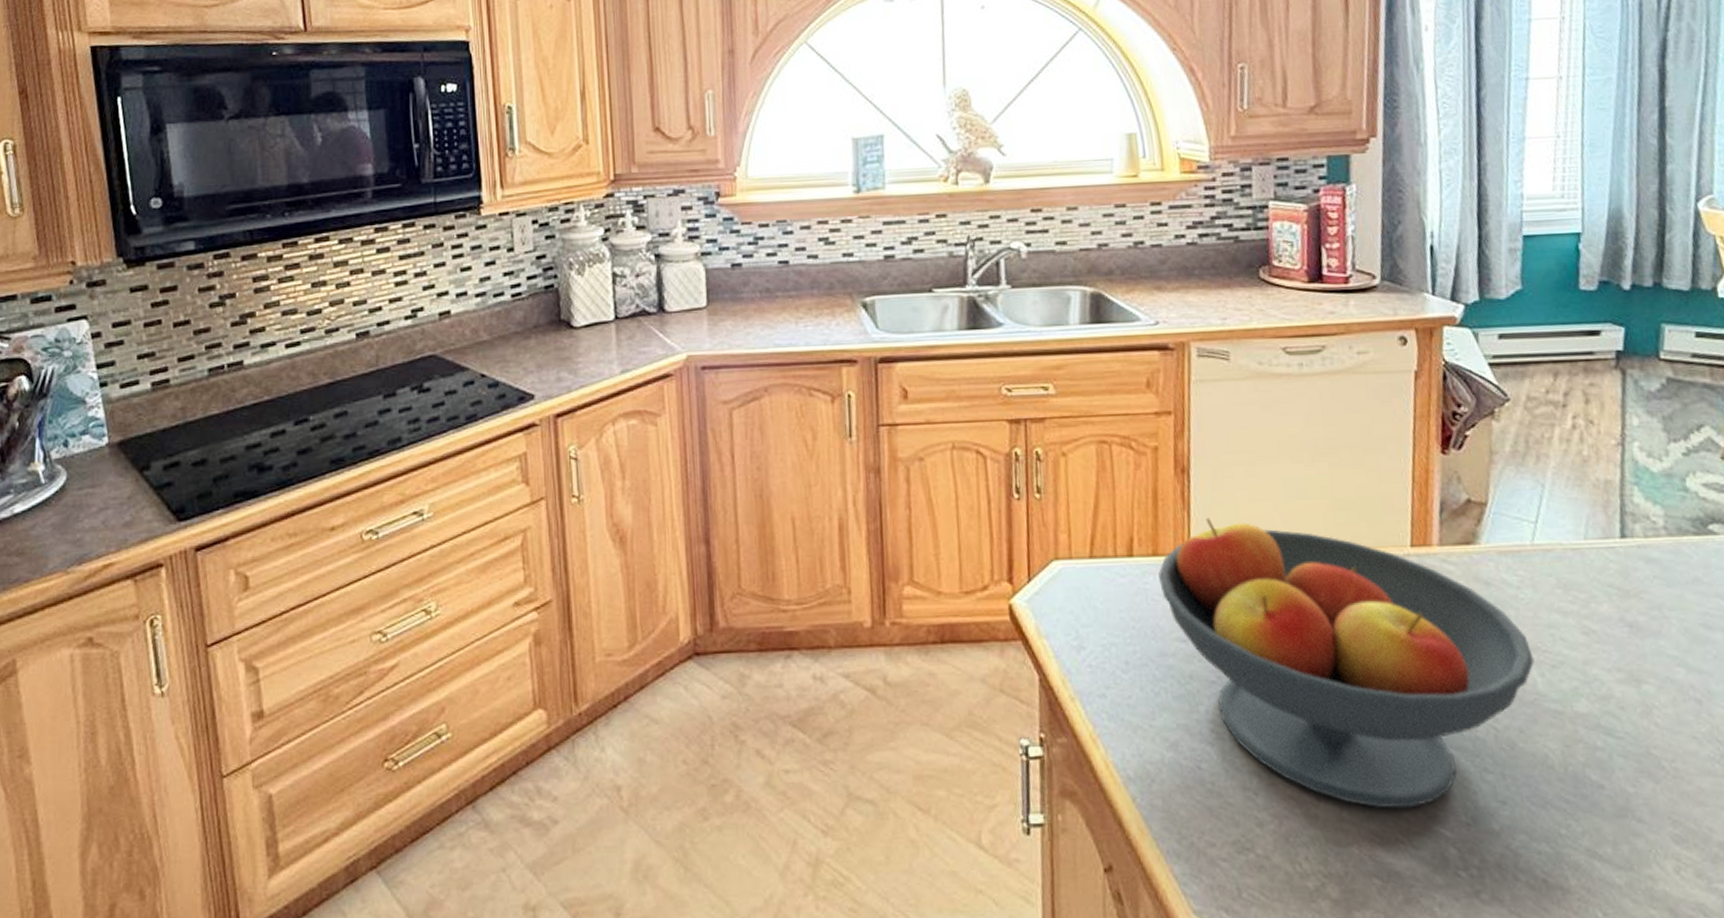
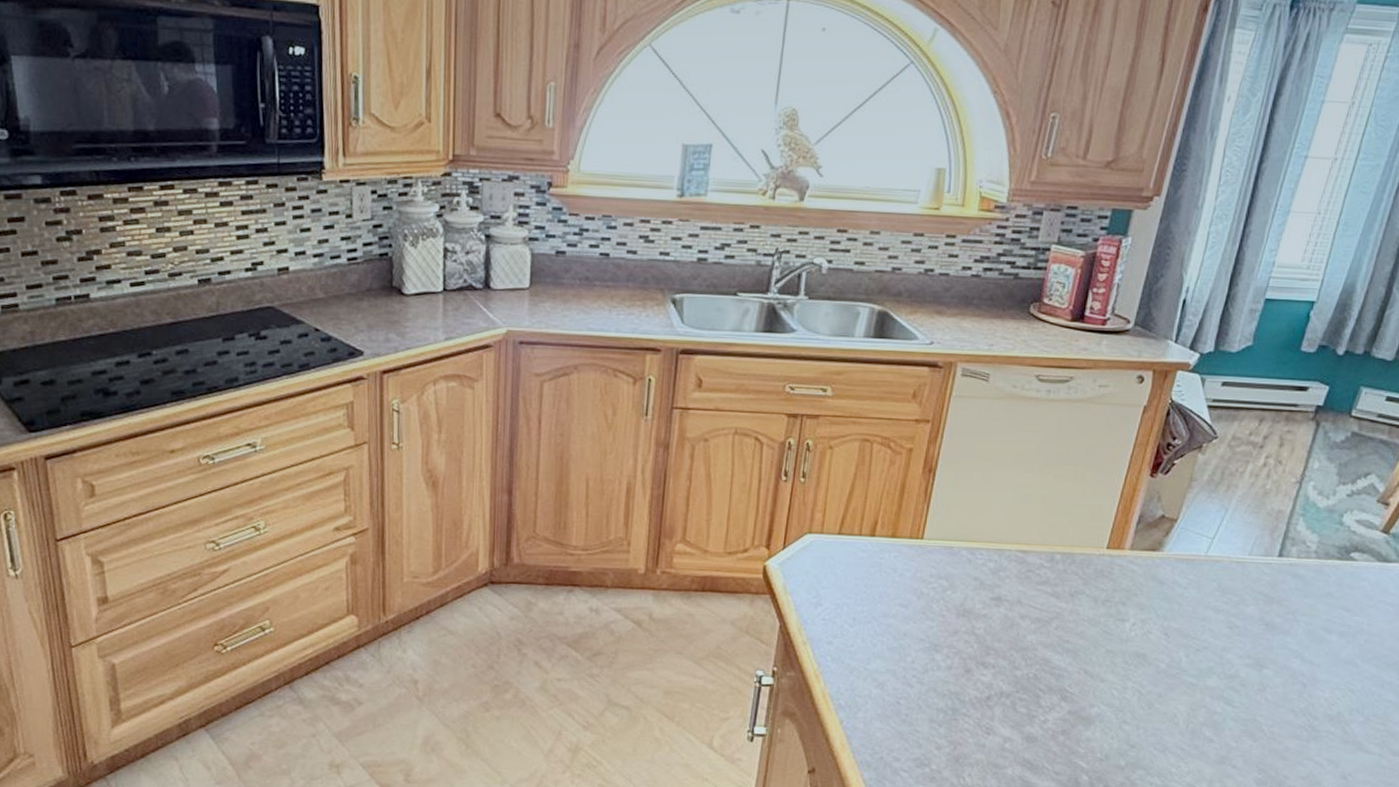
fruit bowl: present [1158,518,1535,809] -> none [893,511,1184,745]

